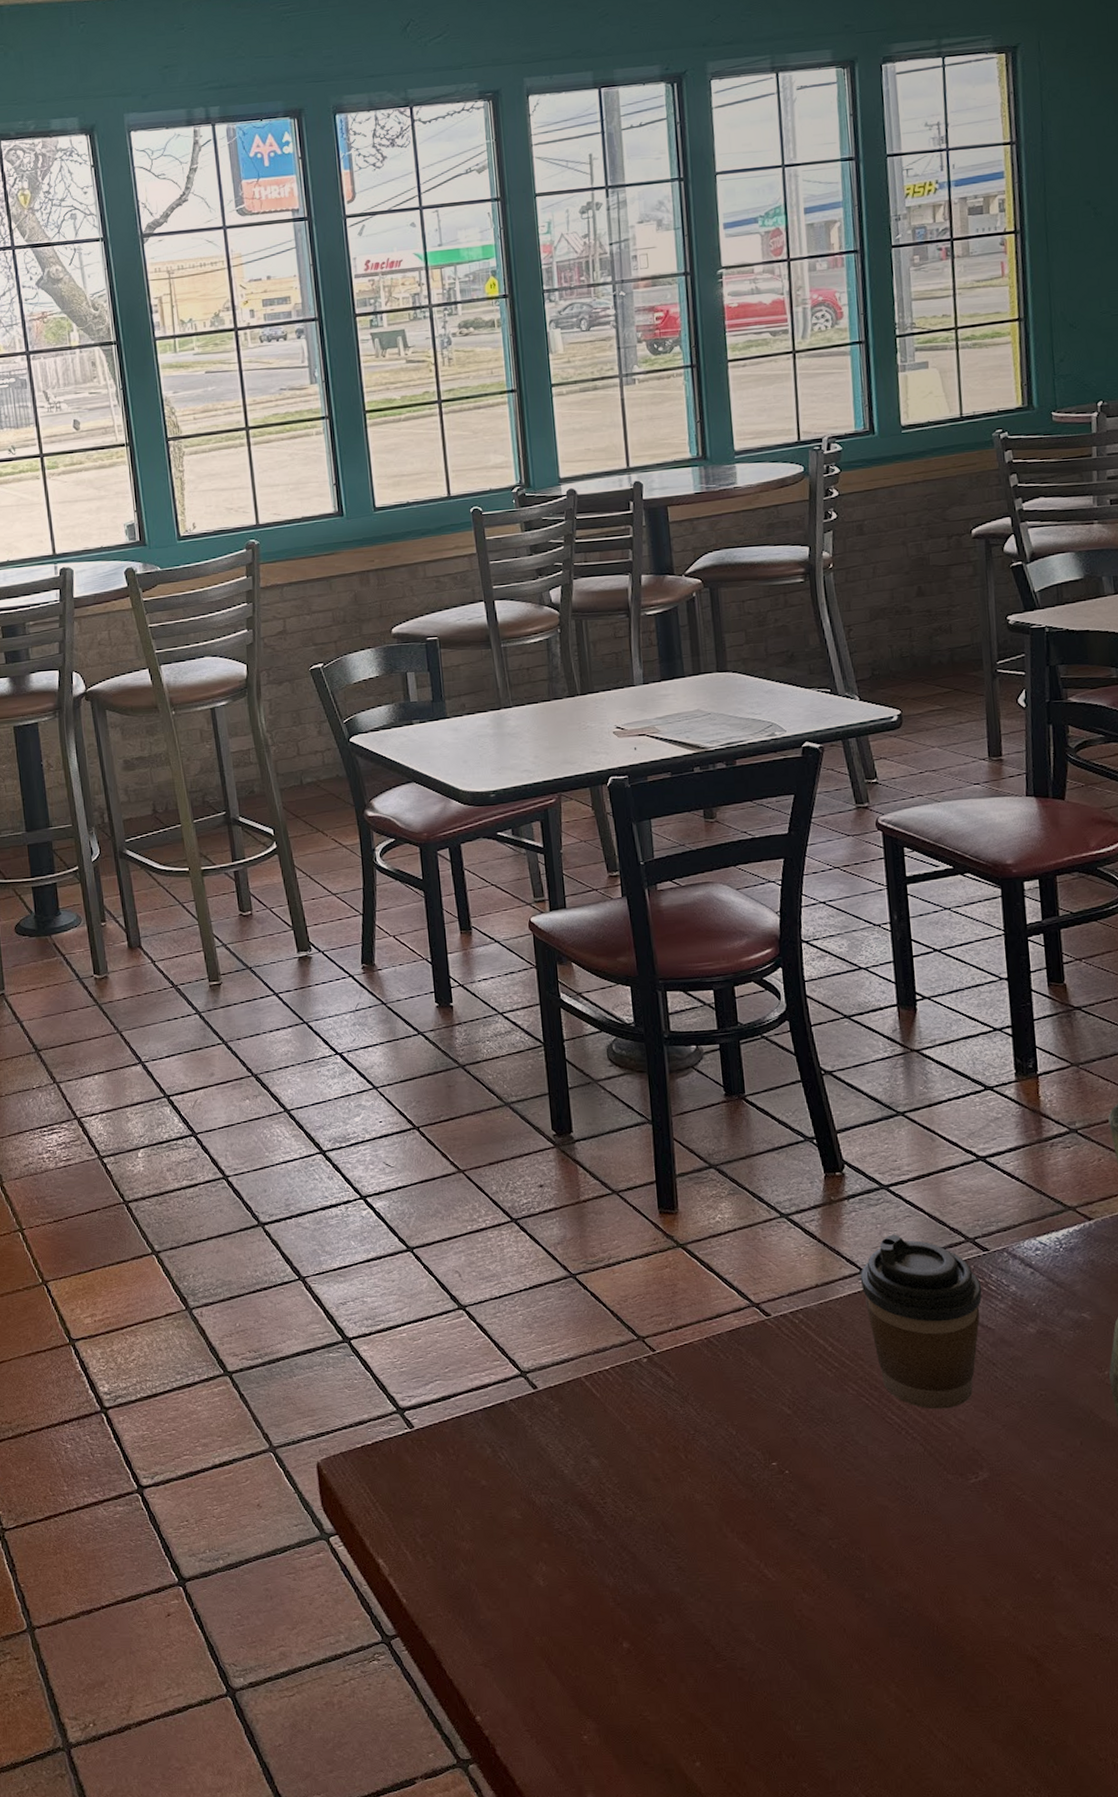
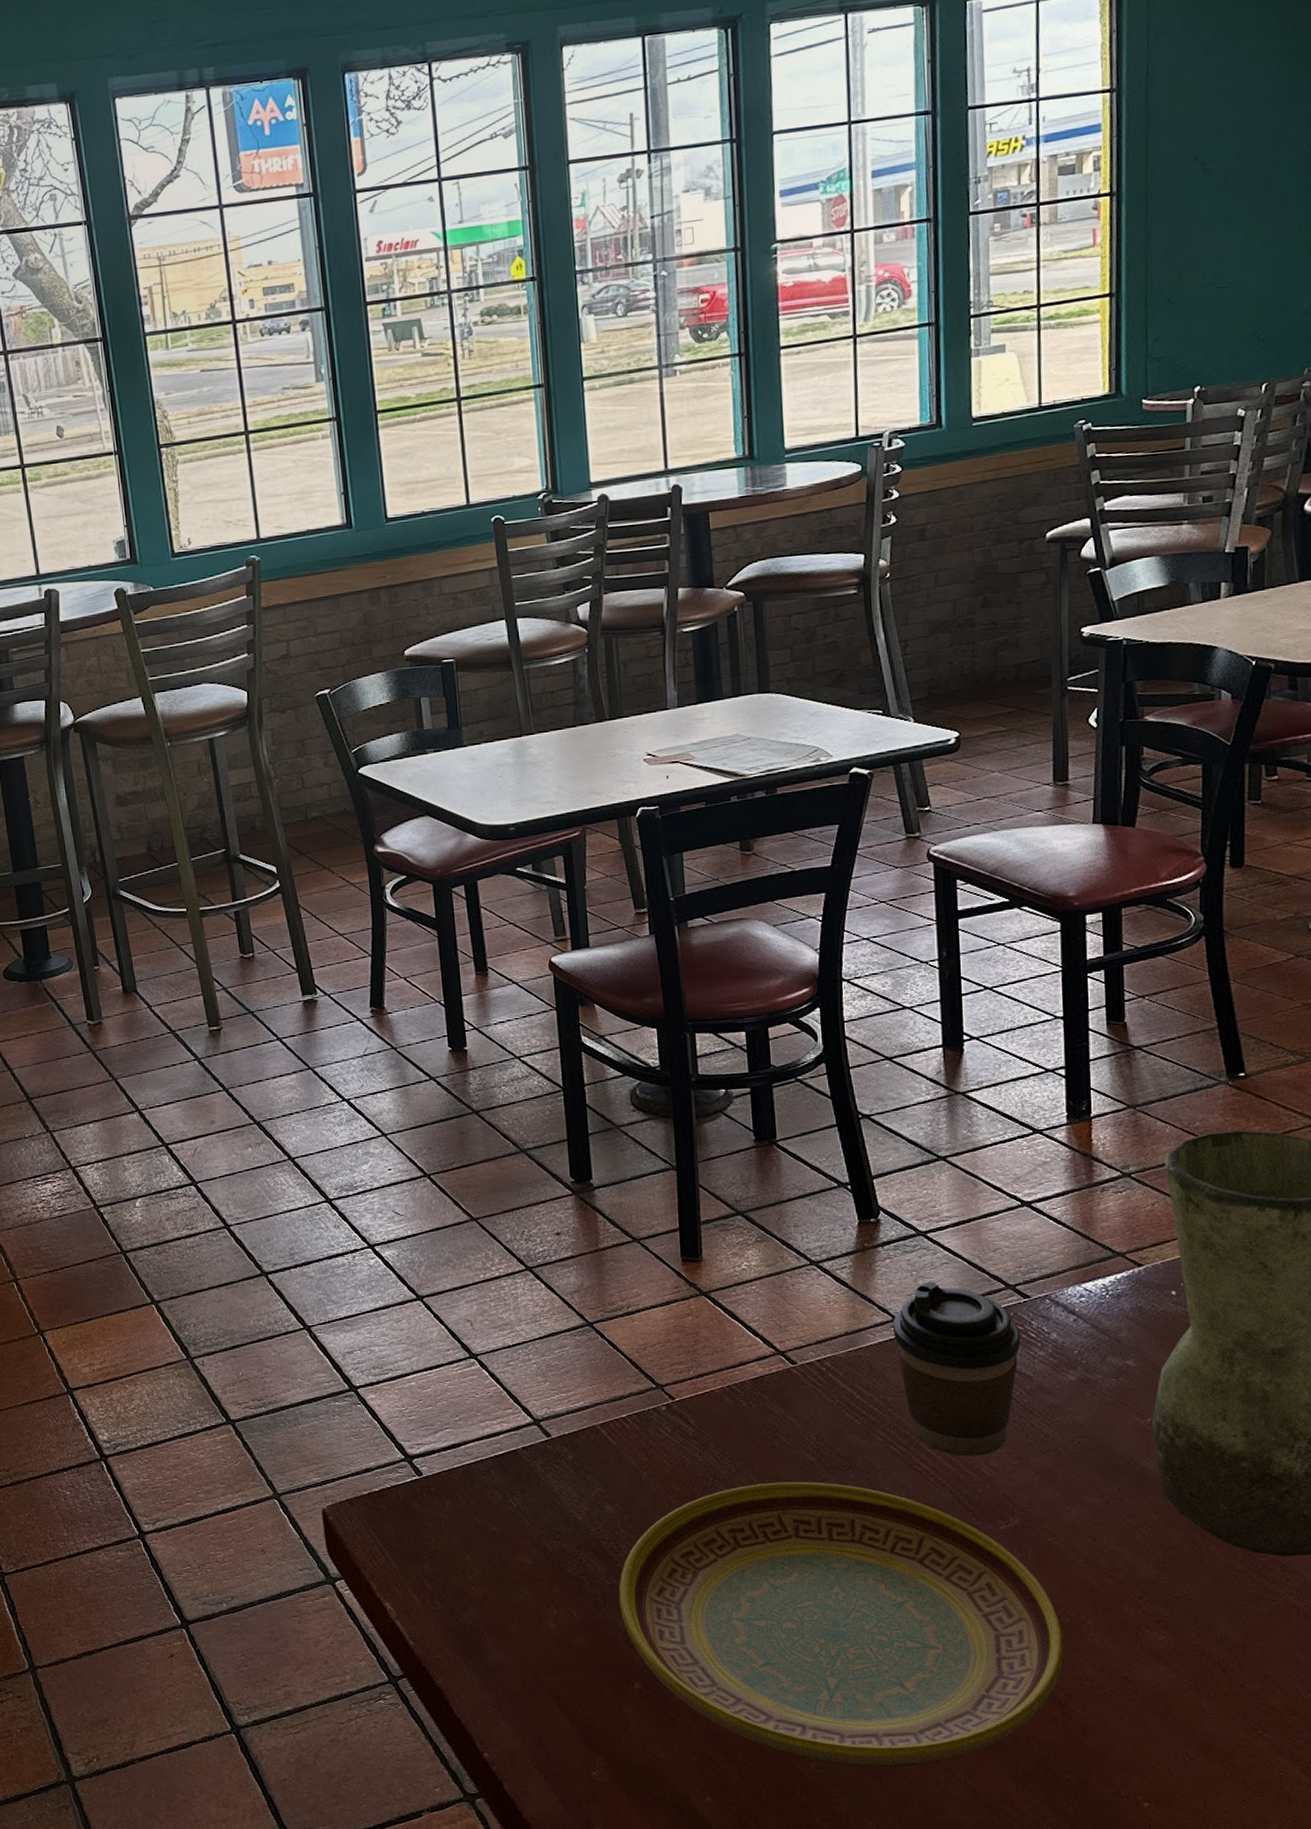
plate: none [605,1434,1037,1729] -> present [618,1481,1064,1767]

